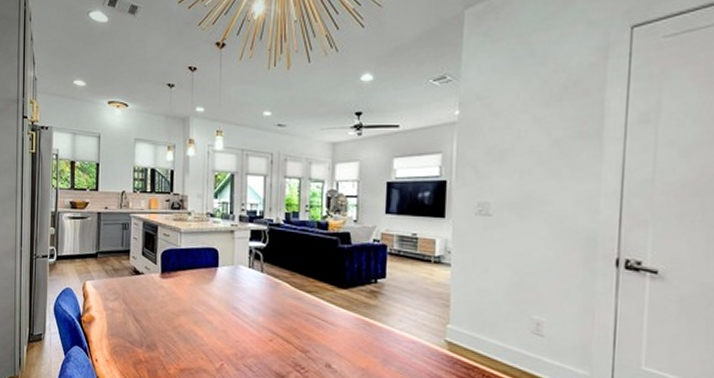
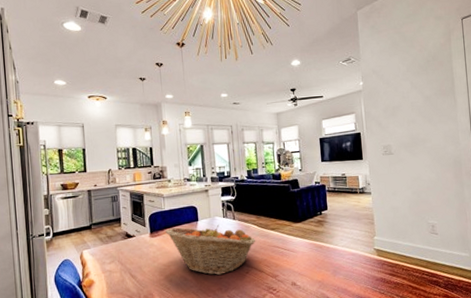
fruit basket: none [179,271,286,337] -> present [165,224,256,275]

